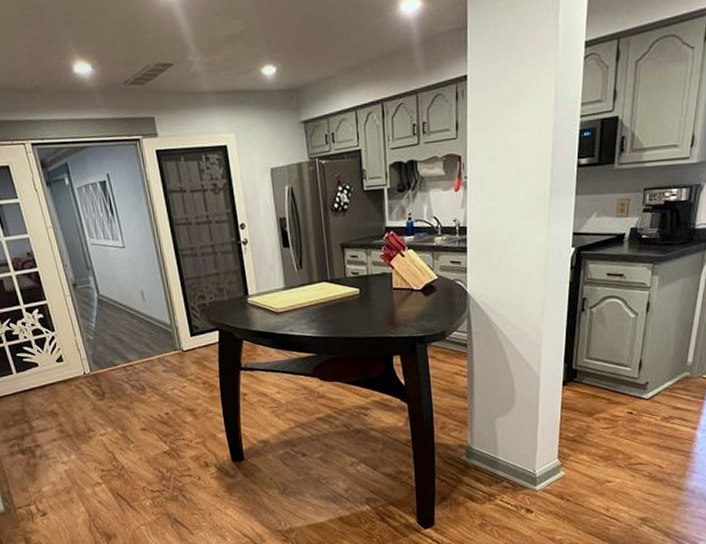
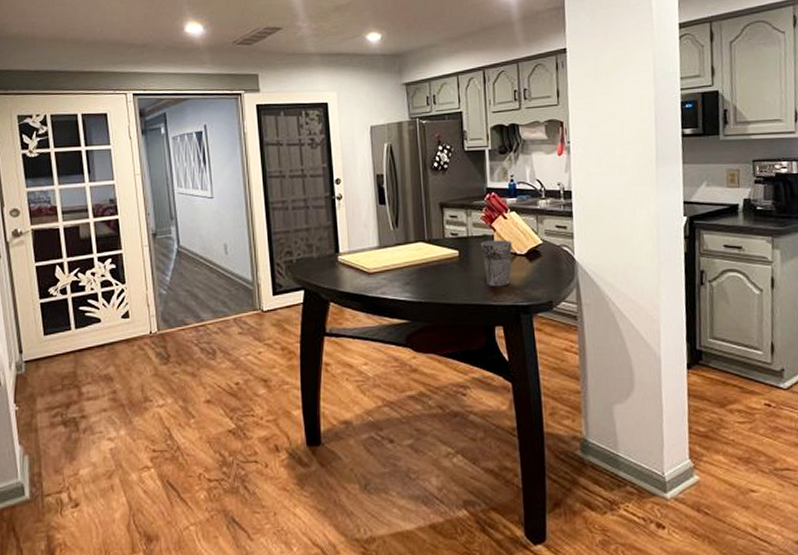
cup: none [380,276,409,321] -> present [480,240,512,287]

